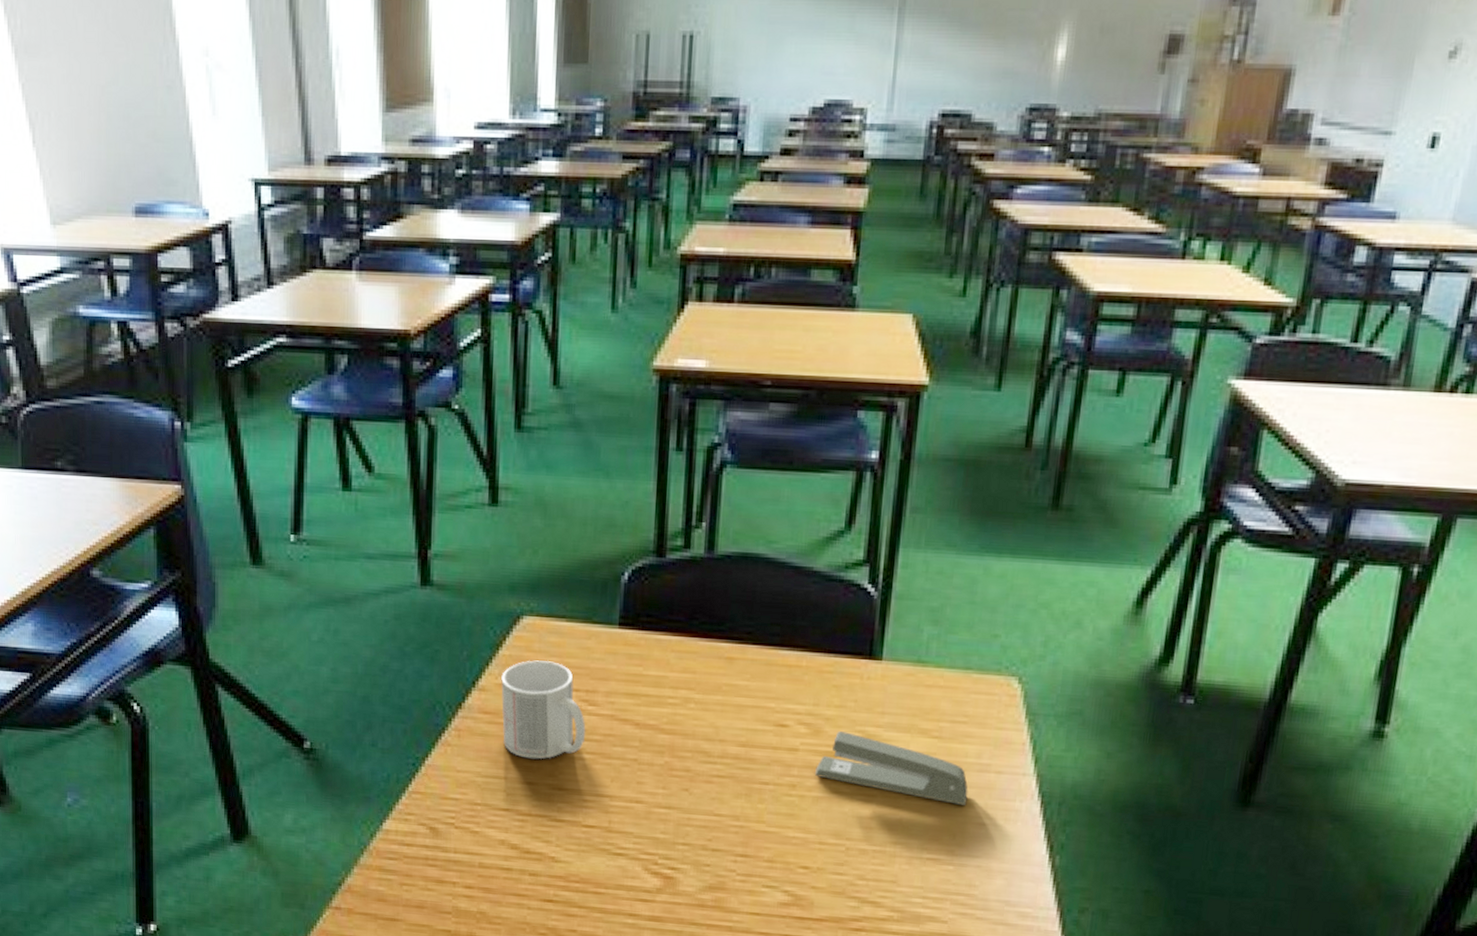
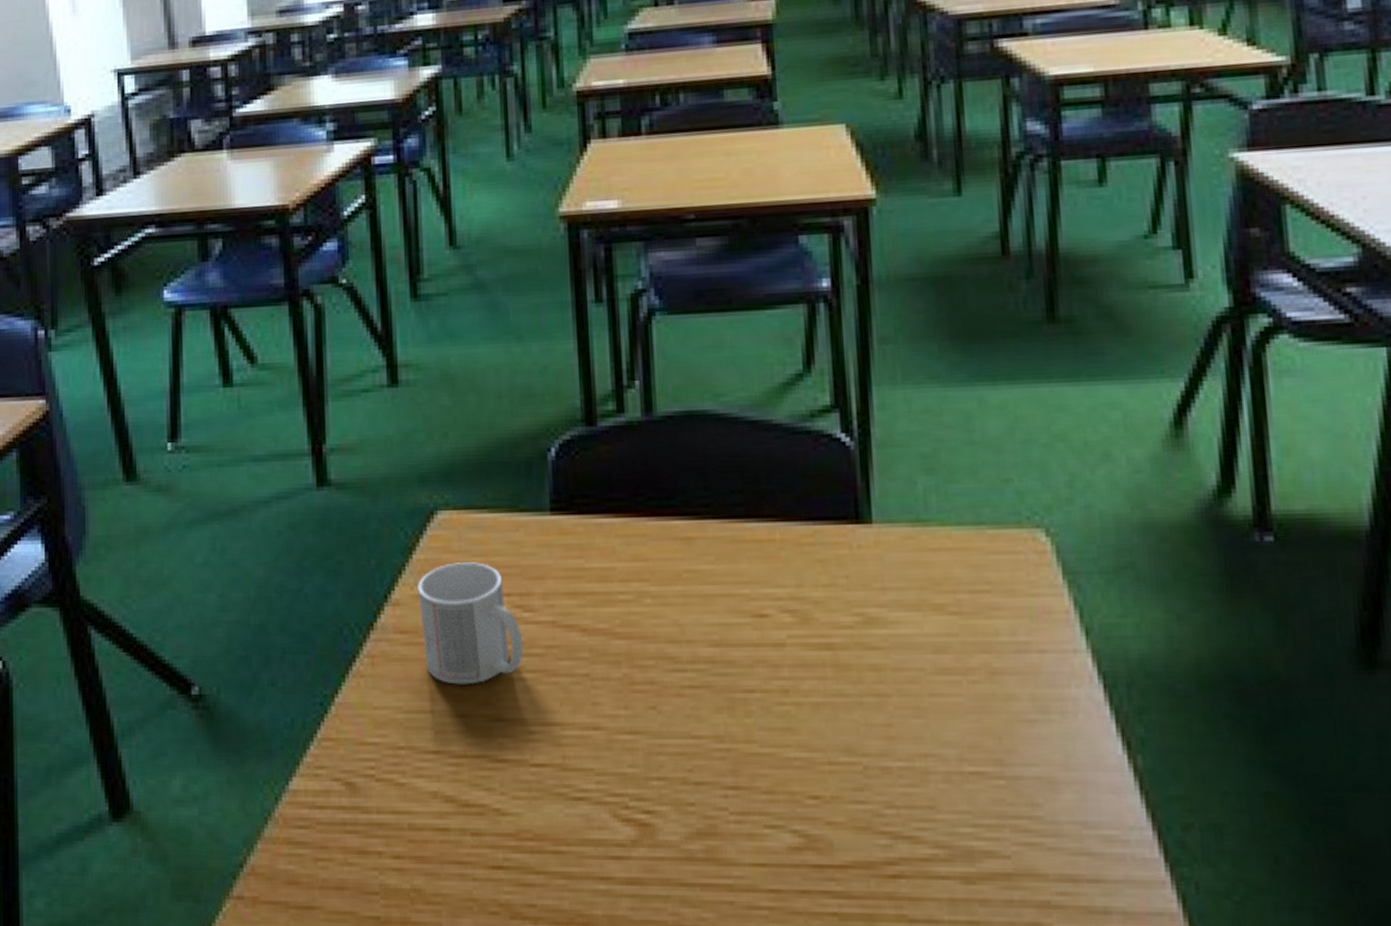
stapler: present [815,731,968,805] -> none [810,617,1009,698]

